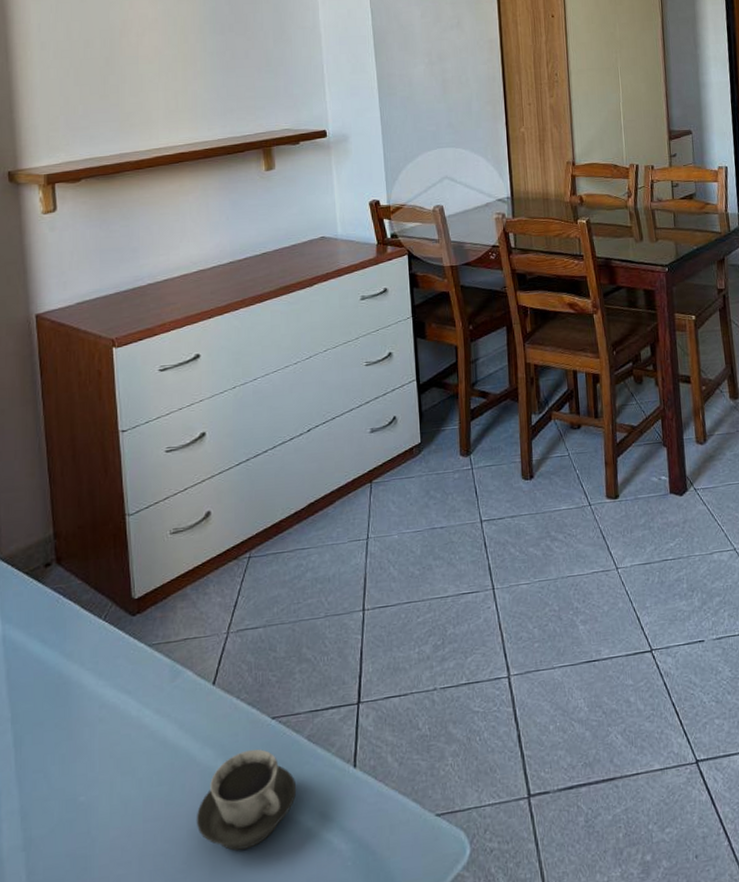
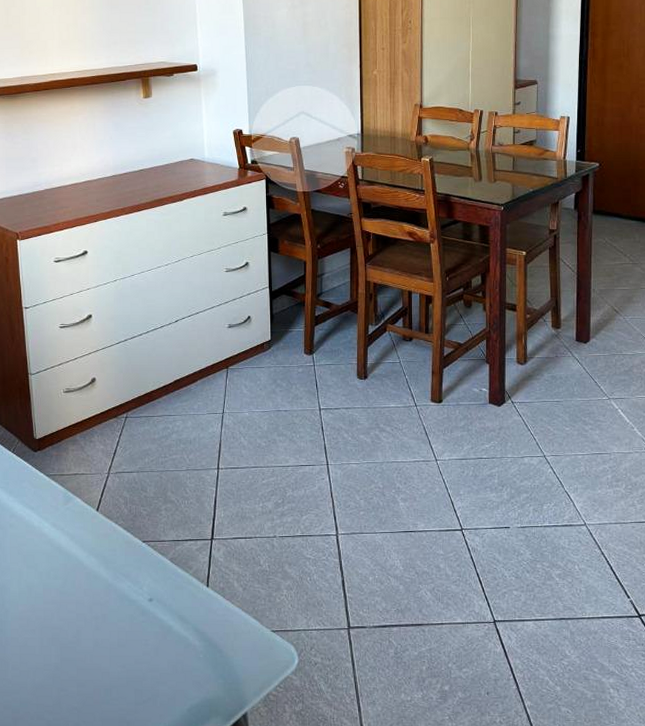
cup: present [196,749,297,851] -> none [83,562,161,634]

